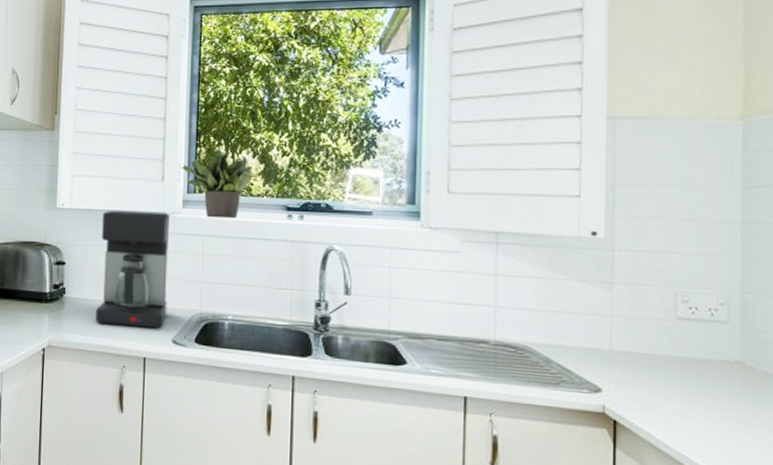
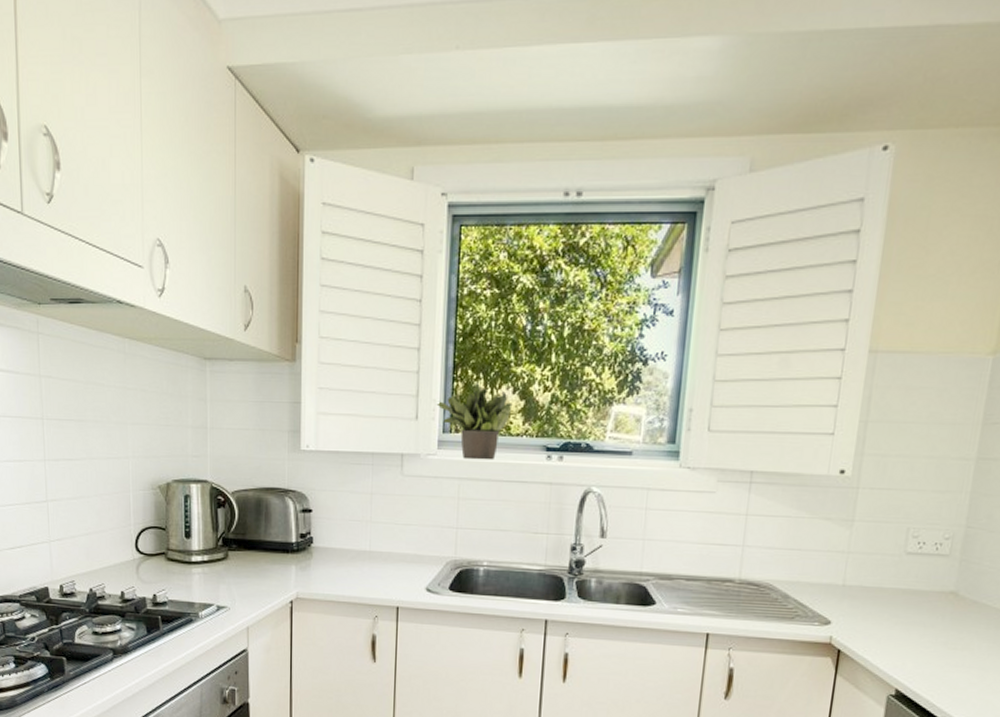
coffee maker: present [96,210,170,329] -> none [346,452,424,577]

